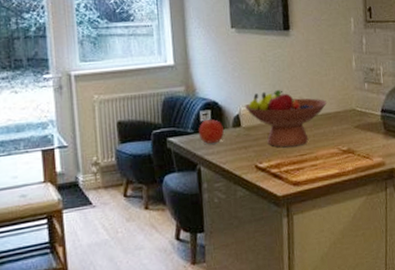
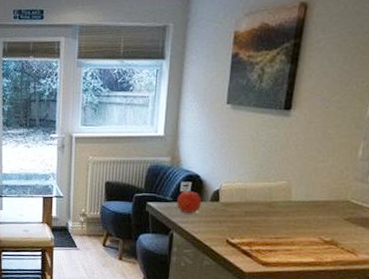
fruit bowl: present [244,90,328,148] -> none [226,171,319,229]

